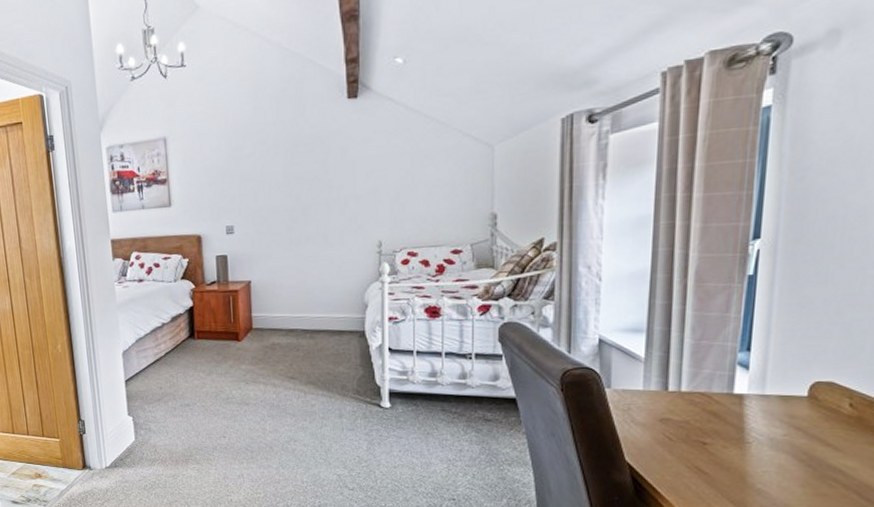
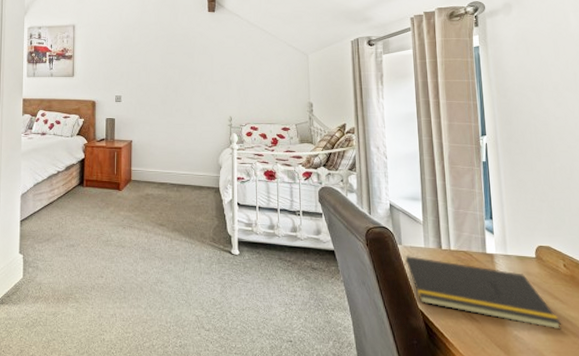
notepad: none [612,400,831,482] -> present [404,255,562,330]

